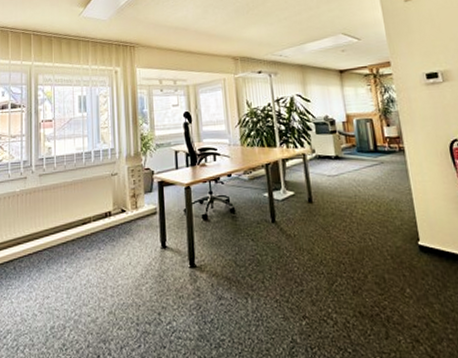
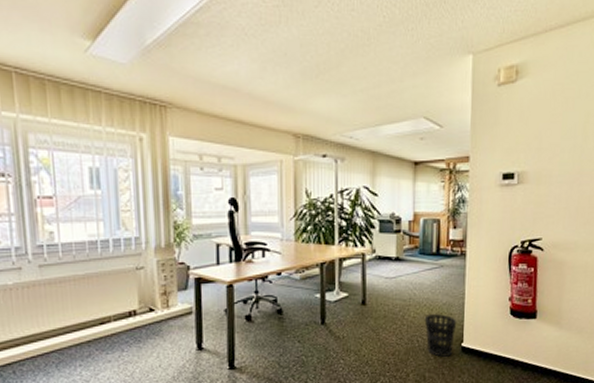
wastebasket: none [373,211,411,257] -> present [424,314,457,357]

